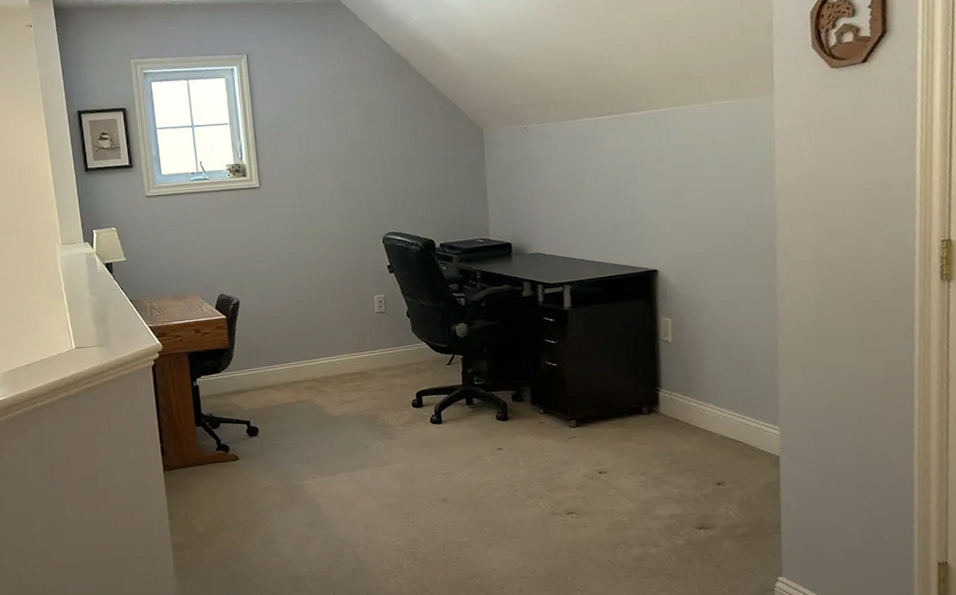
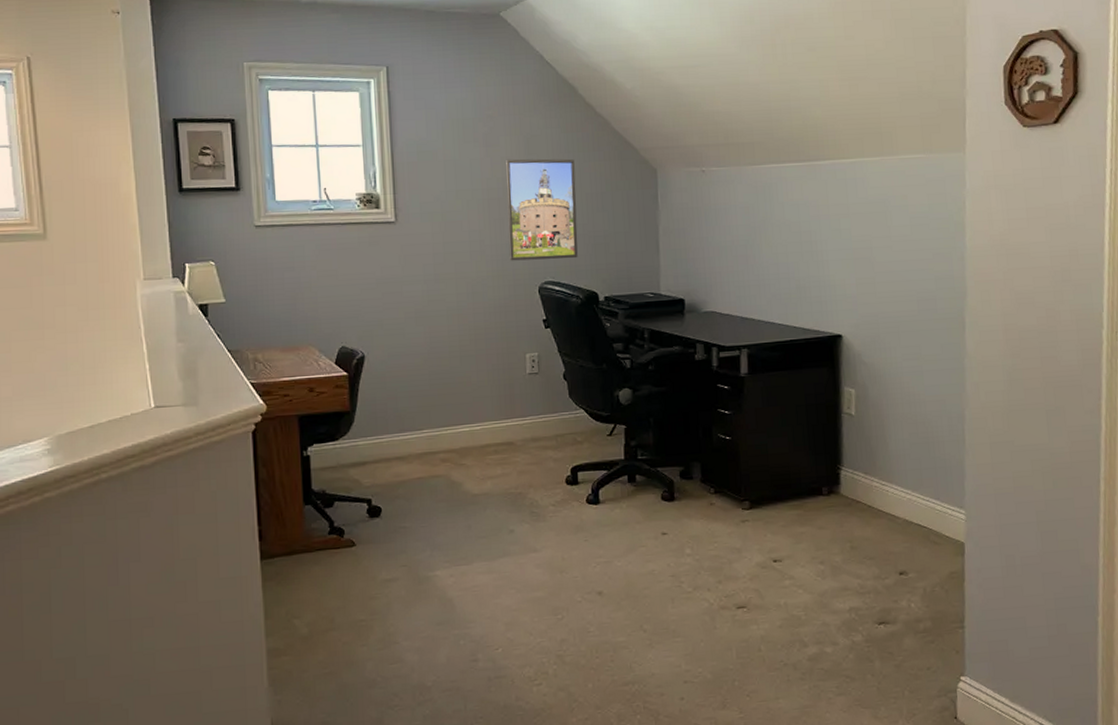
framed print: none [350,124,416,216] -> present [505,158,578,261]

